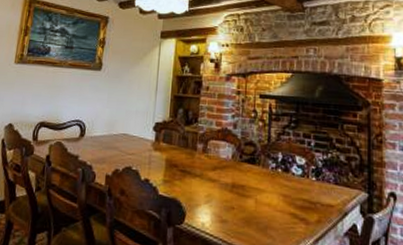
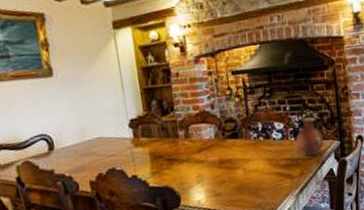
vase: none [318,158,348,204] -> present [296,117,324,157]

